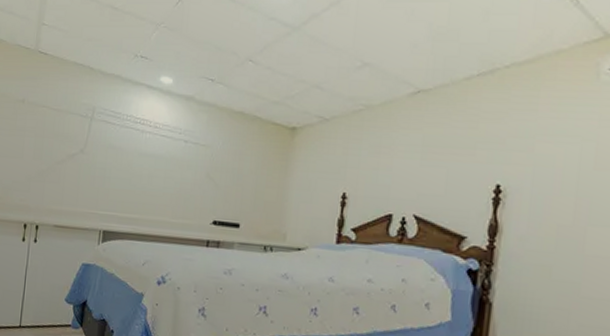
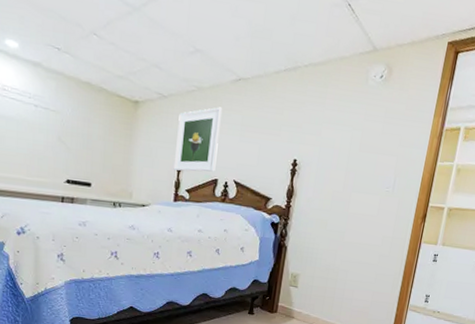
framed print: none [336,126,397,207] -> present [173,107,222,172]

